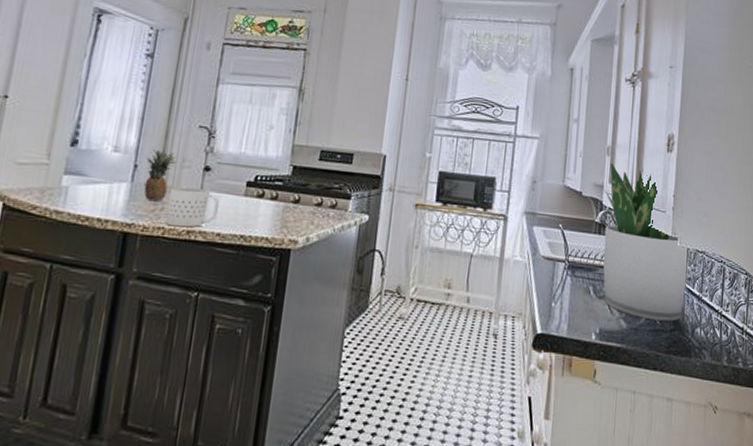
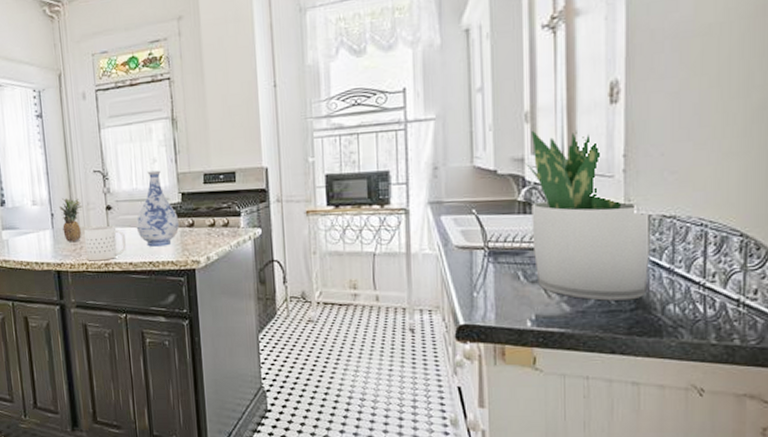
vase: none [234,137,285,221] -> present [135,170,180,248]

